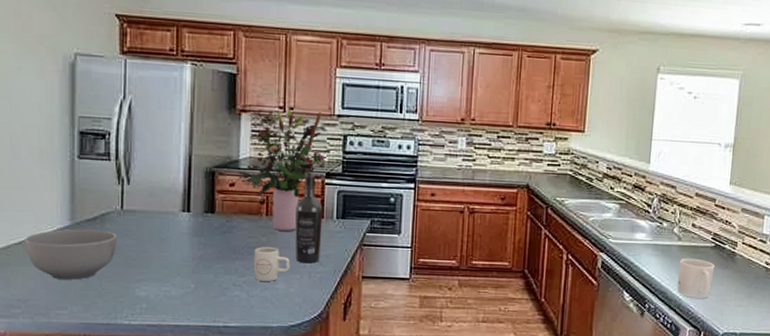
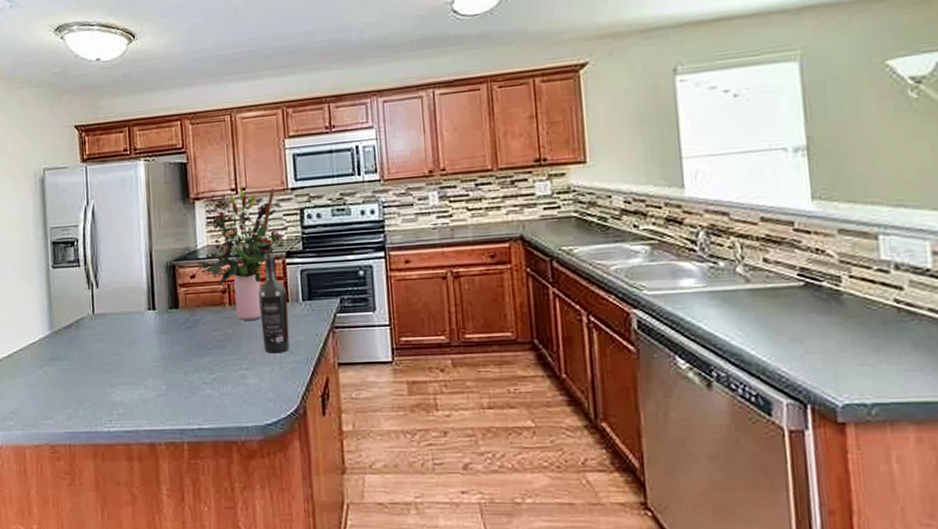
bowl: present [25,229,118,280] -> none [13,336,92,389]
mug: present [253,247,290,282] -> none [220,339,259,378]
mug: present [676,258,715,300] -> none [752,304,812,360]

